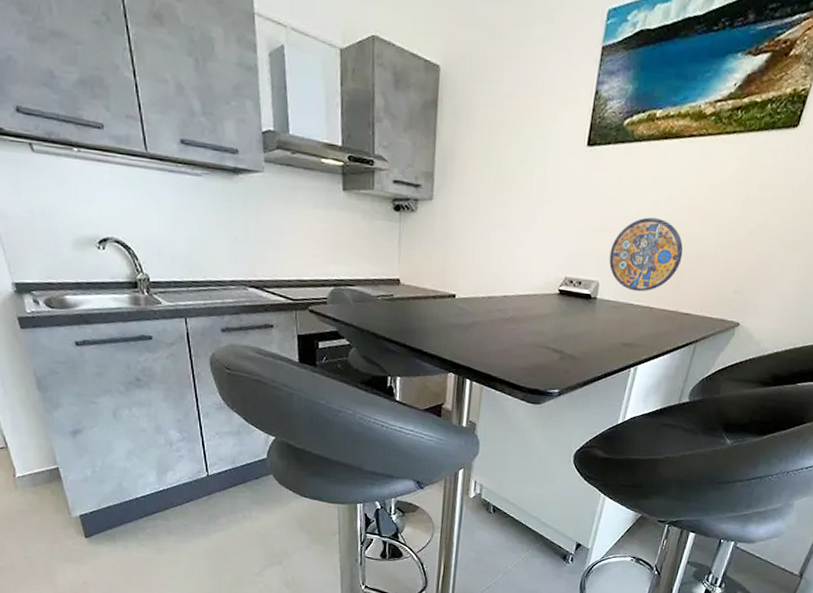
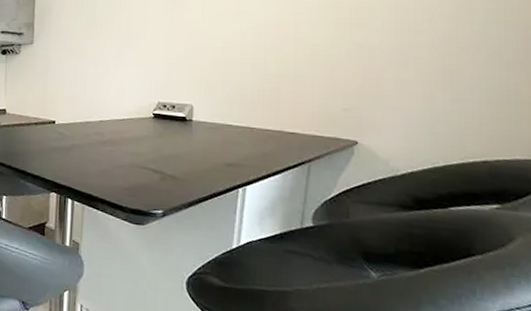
manhole cover: present [609,217,684,292] -> none [200,45,278,113]

